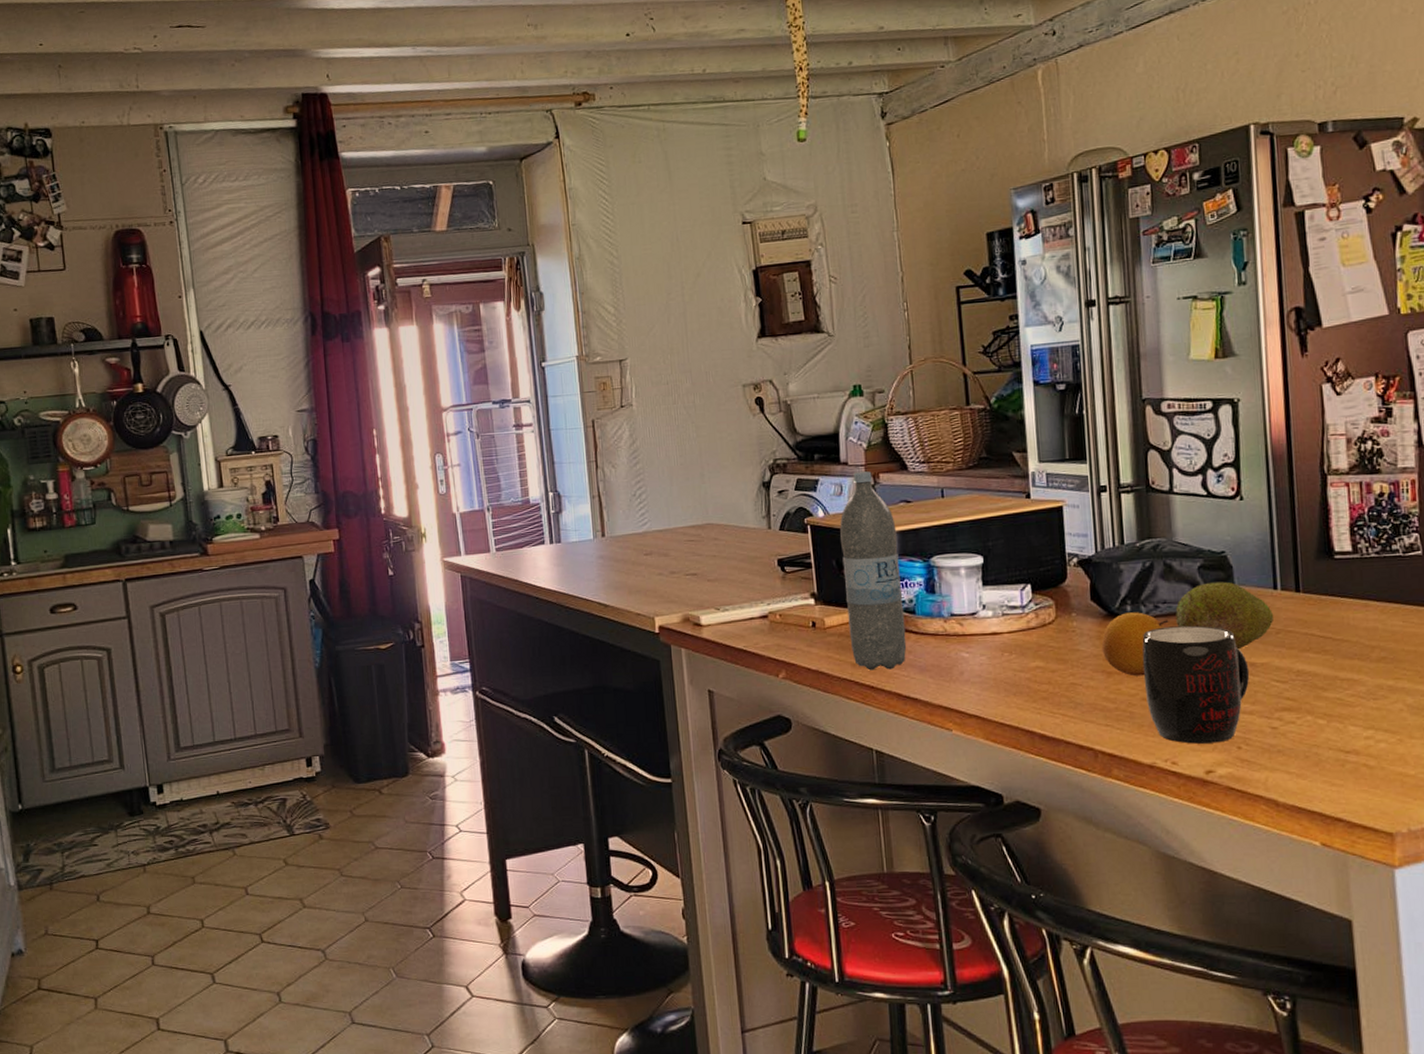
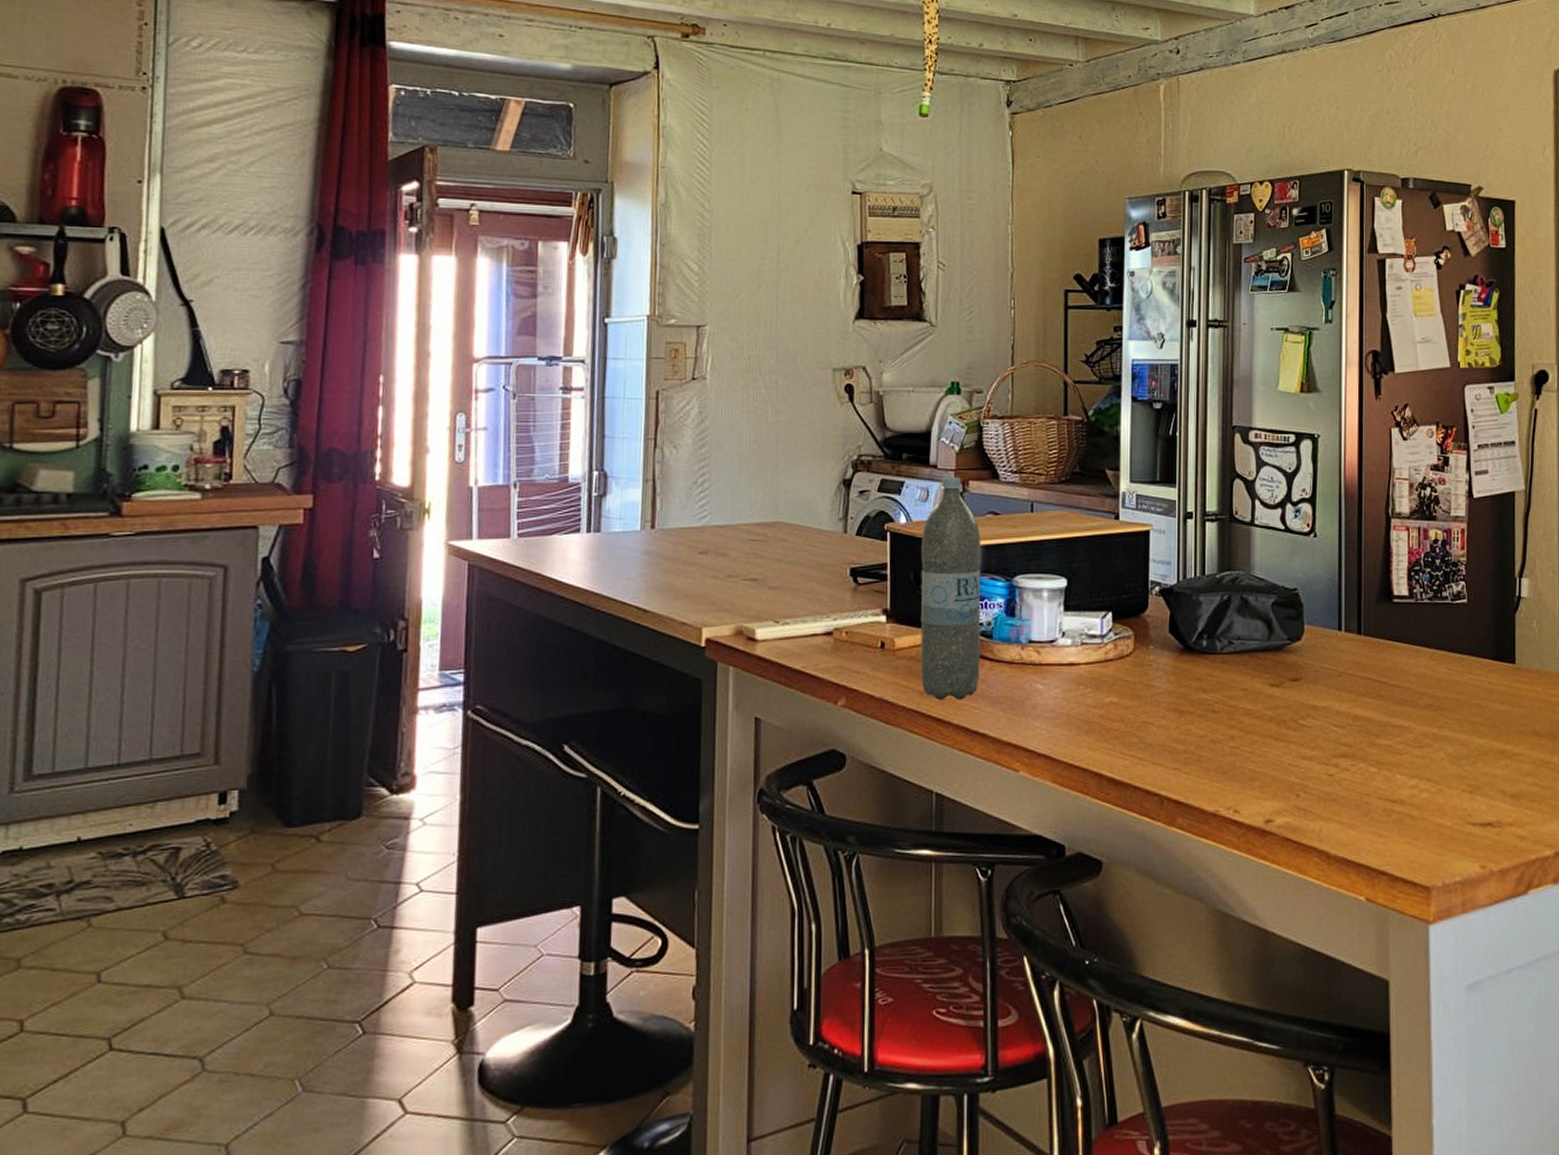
fruit: present [1101,612,1169,677] -> none [1176,647,1241,717]
mug: present [1142,625,1250,744] -> none [1213,664,1312,791]
fruit: present [1175,581,1273,650] -> none [1248,620,1336,692]

